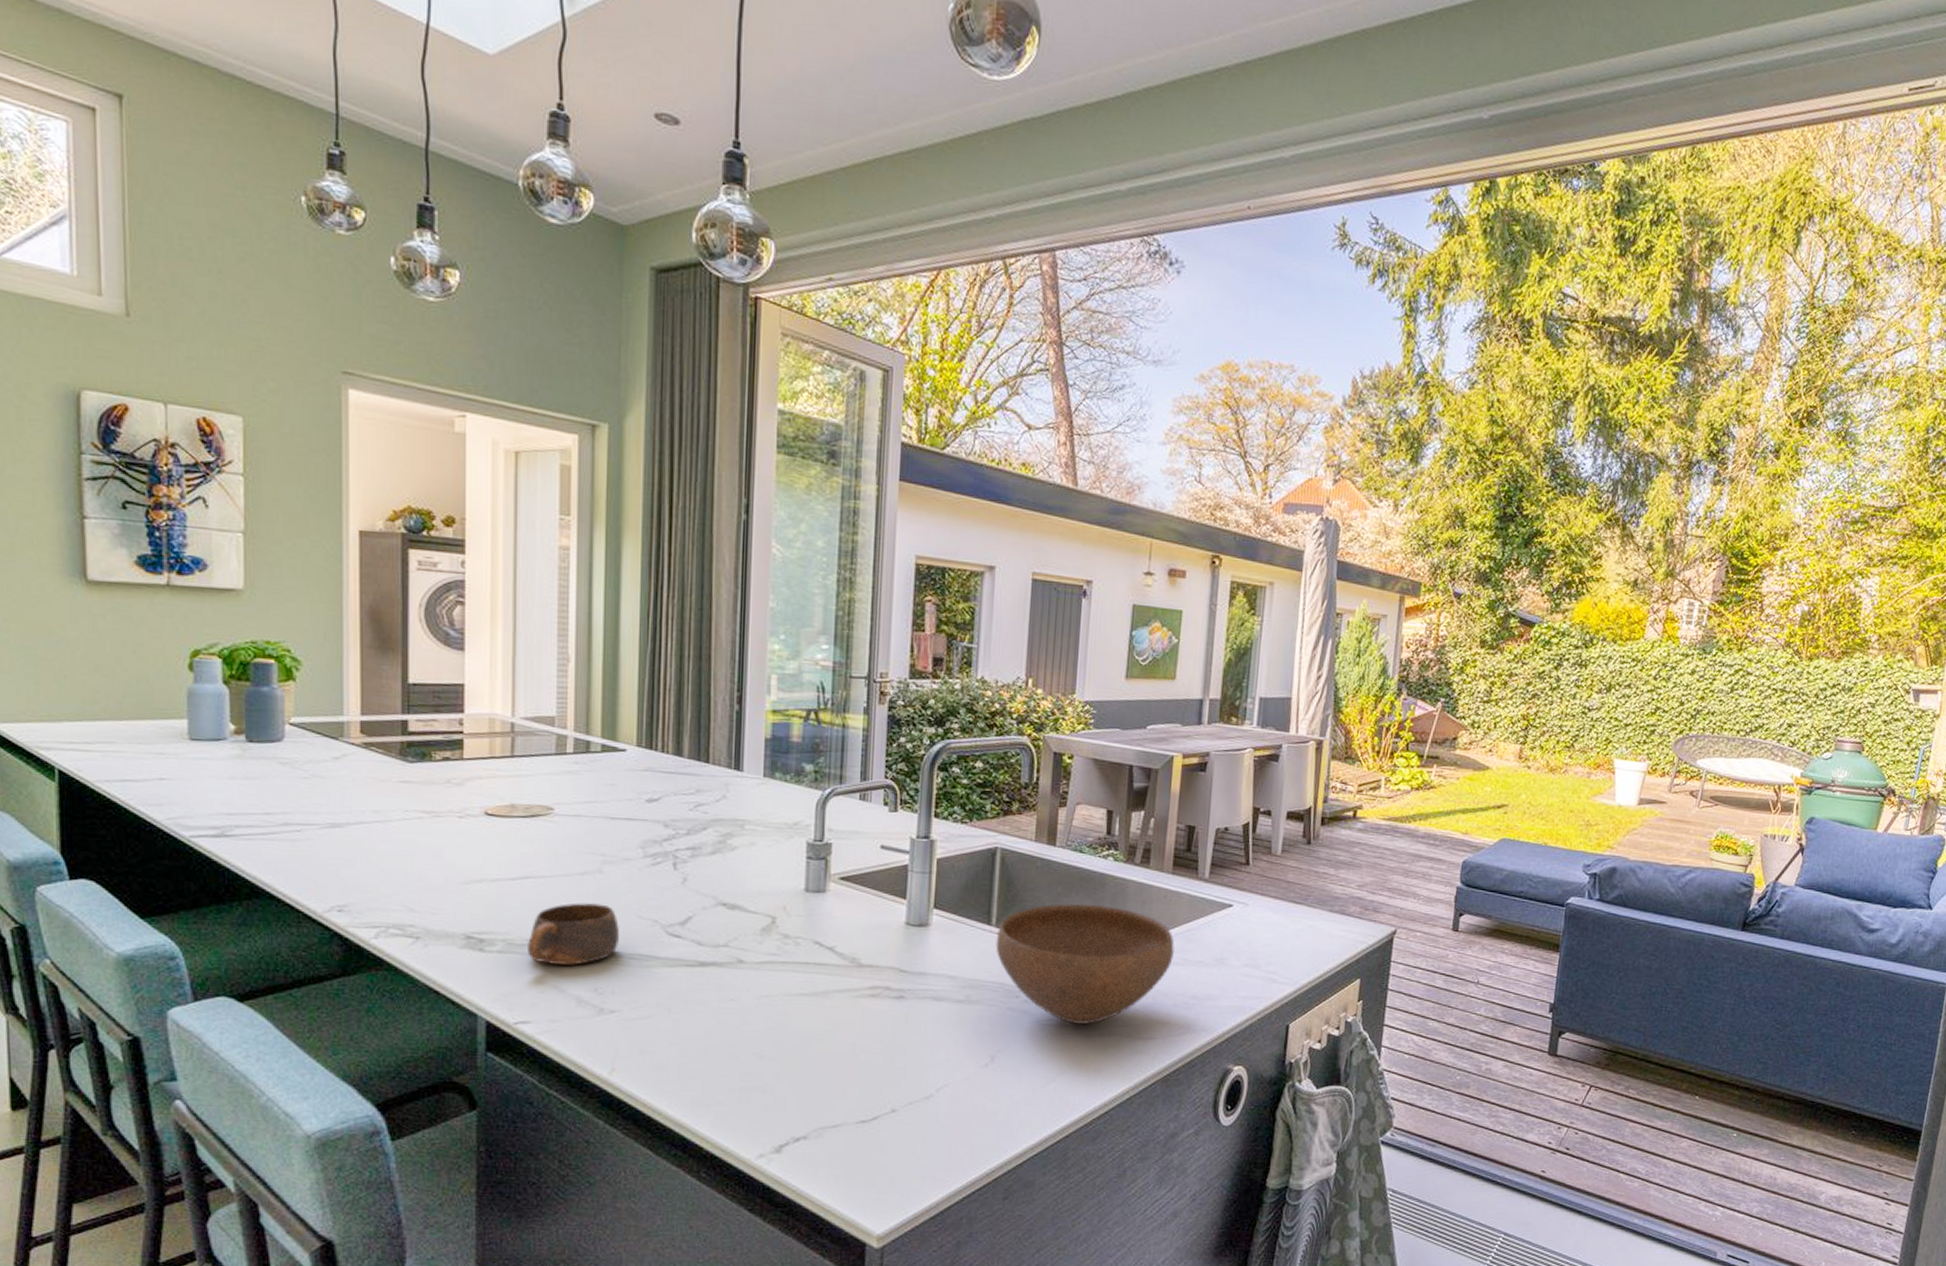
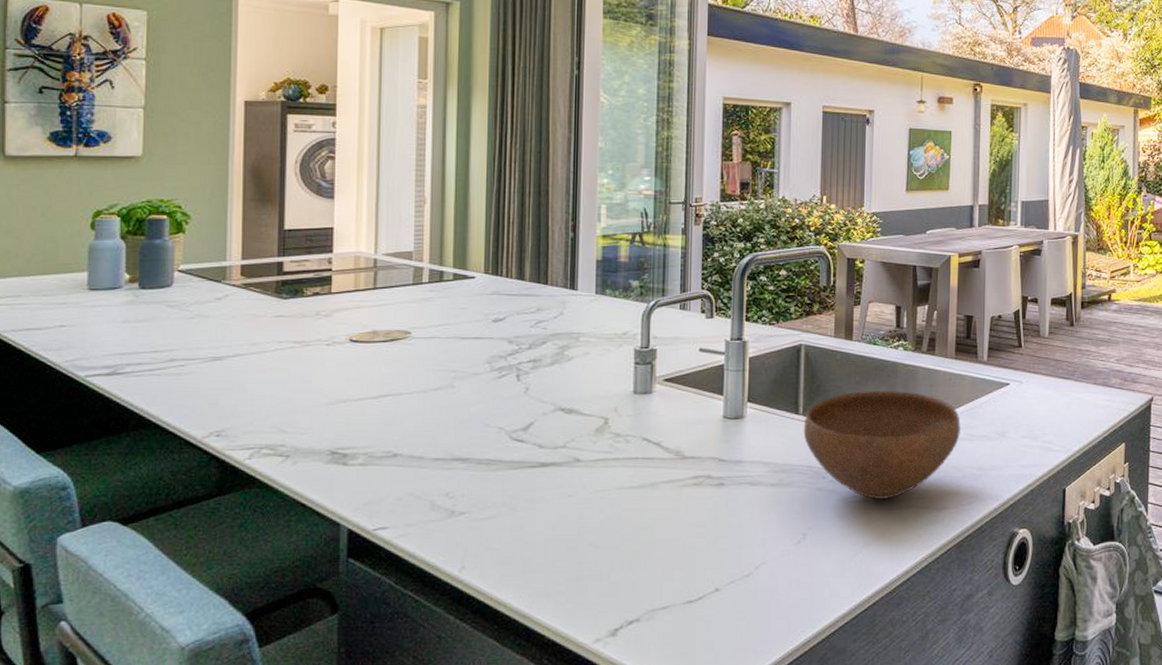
cup: present [528,902,620,965] -> none [386,414,470,473]

